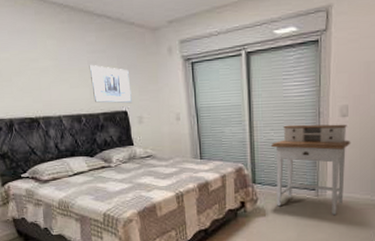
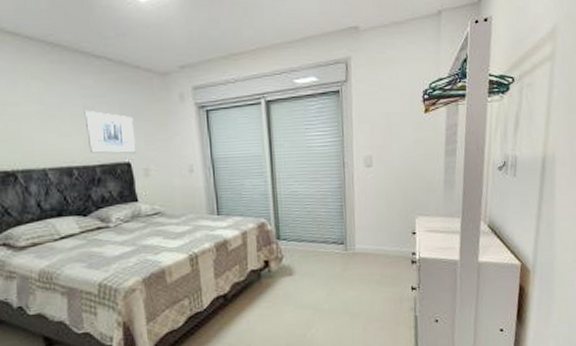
desk: present [271,124,351,216] -> none [296,174,377,271]

